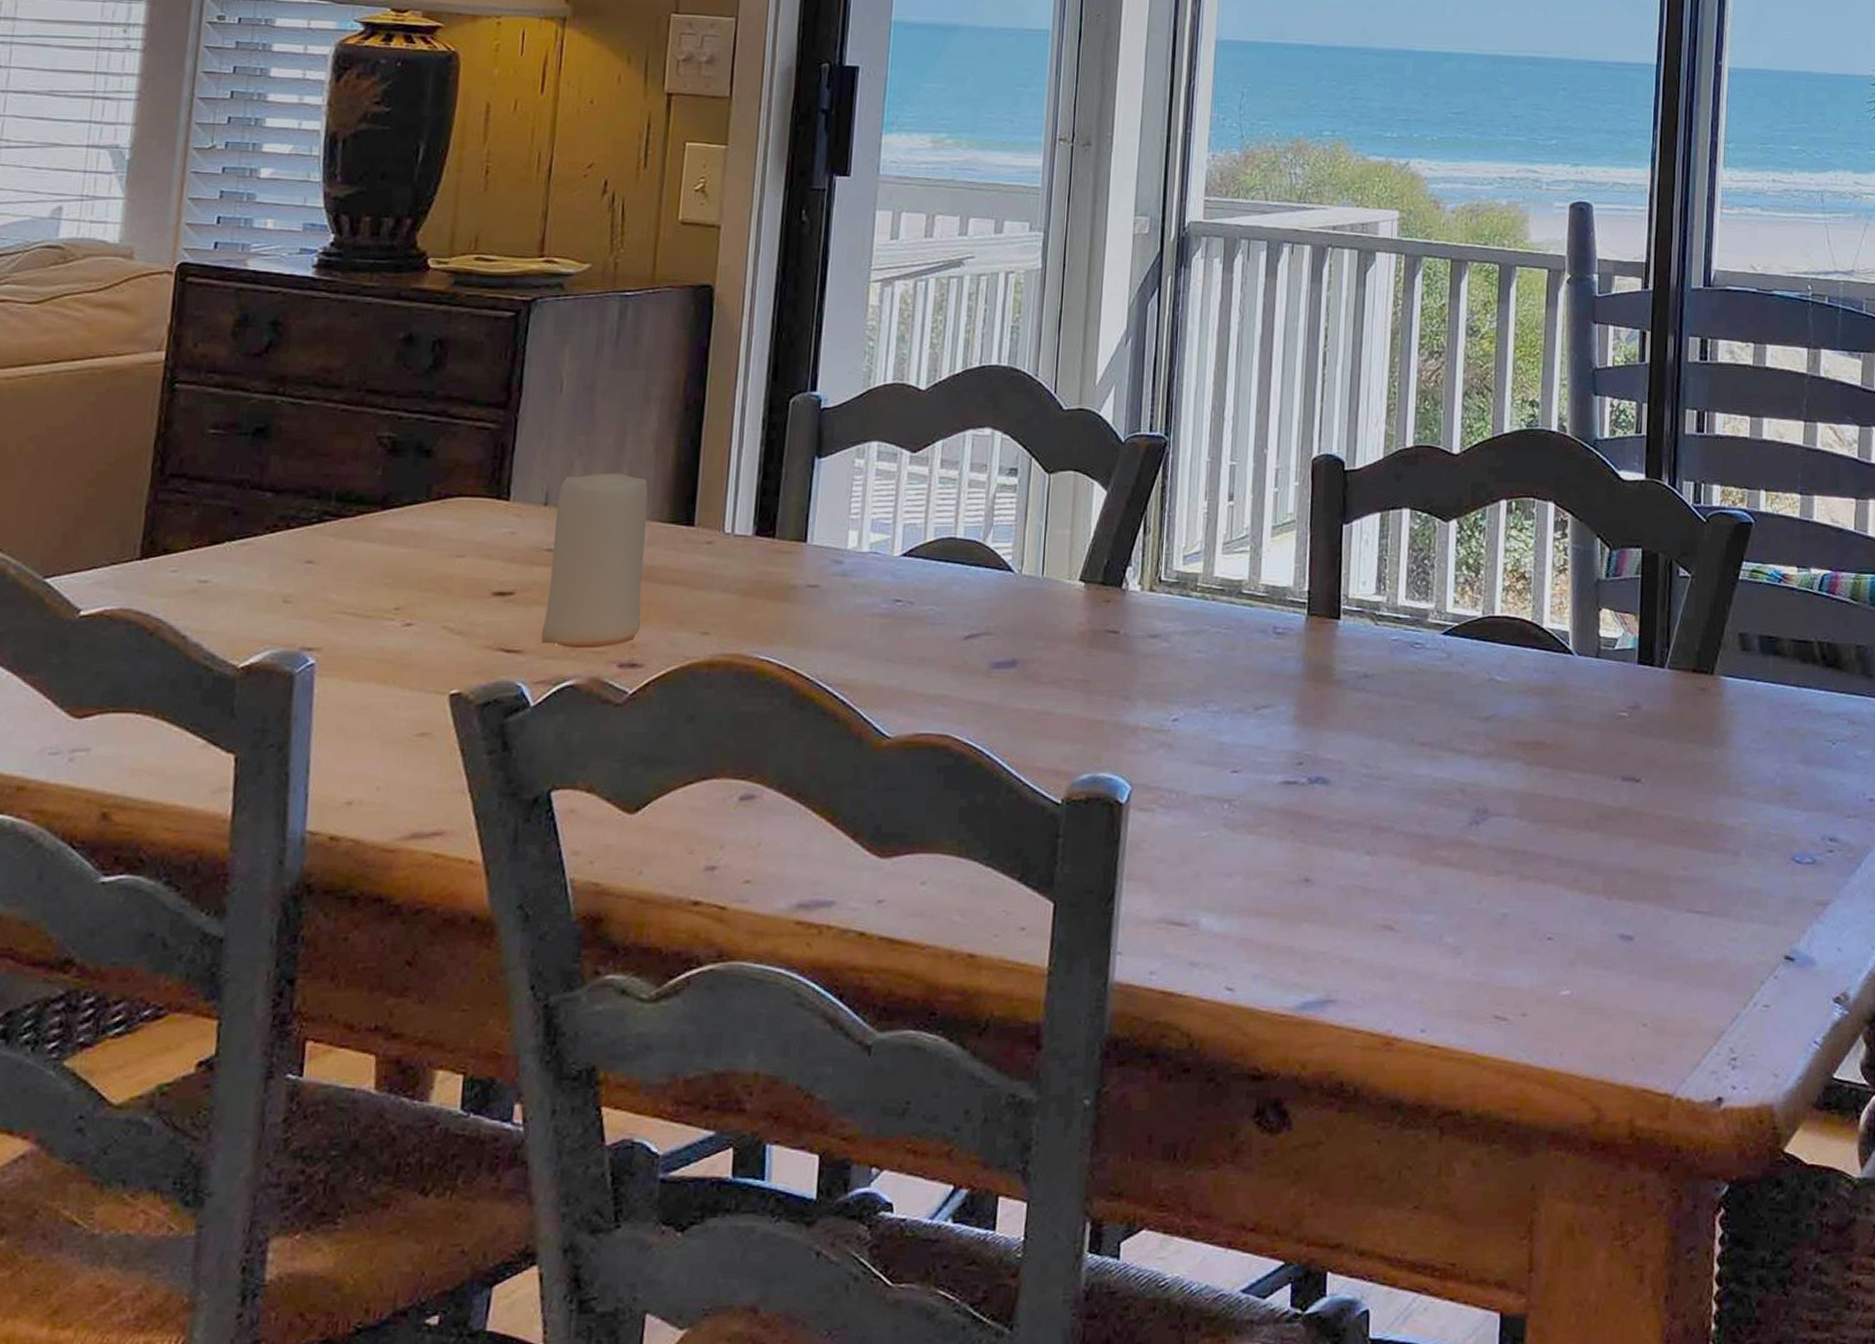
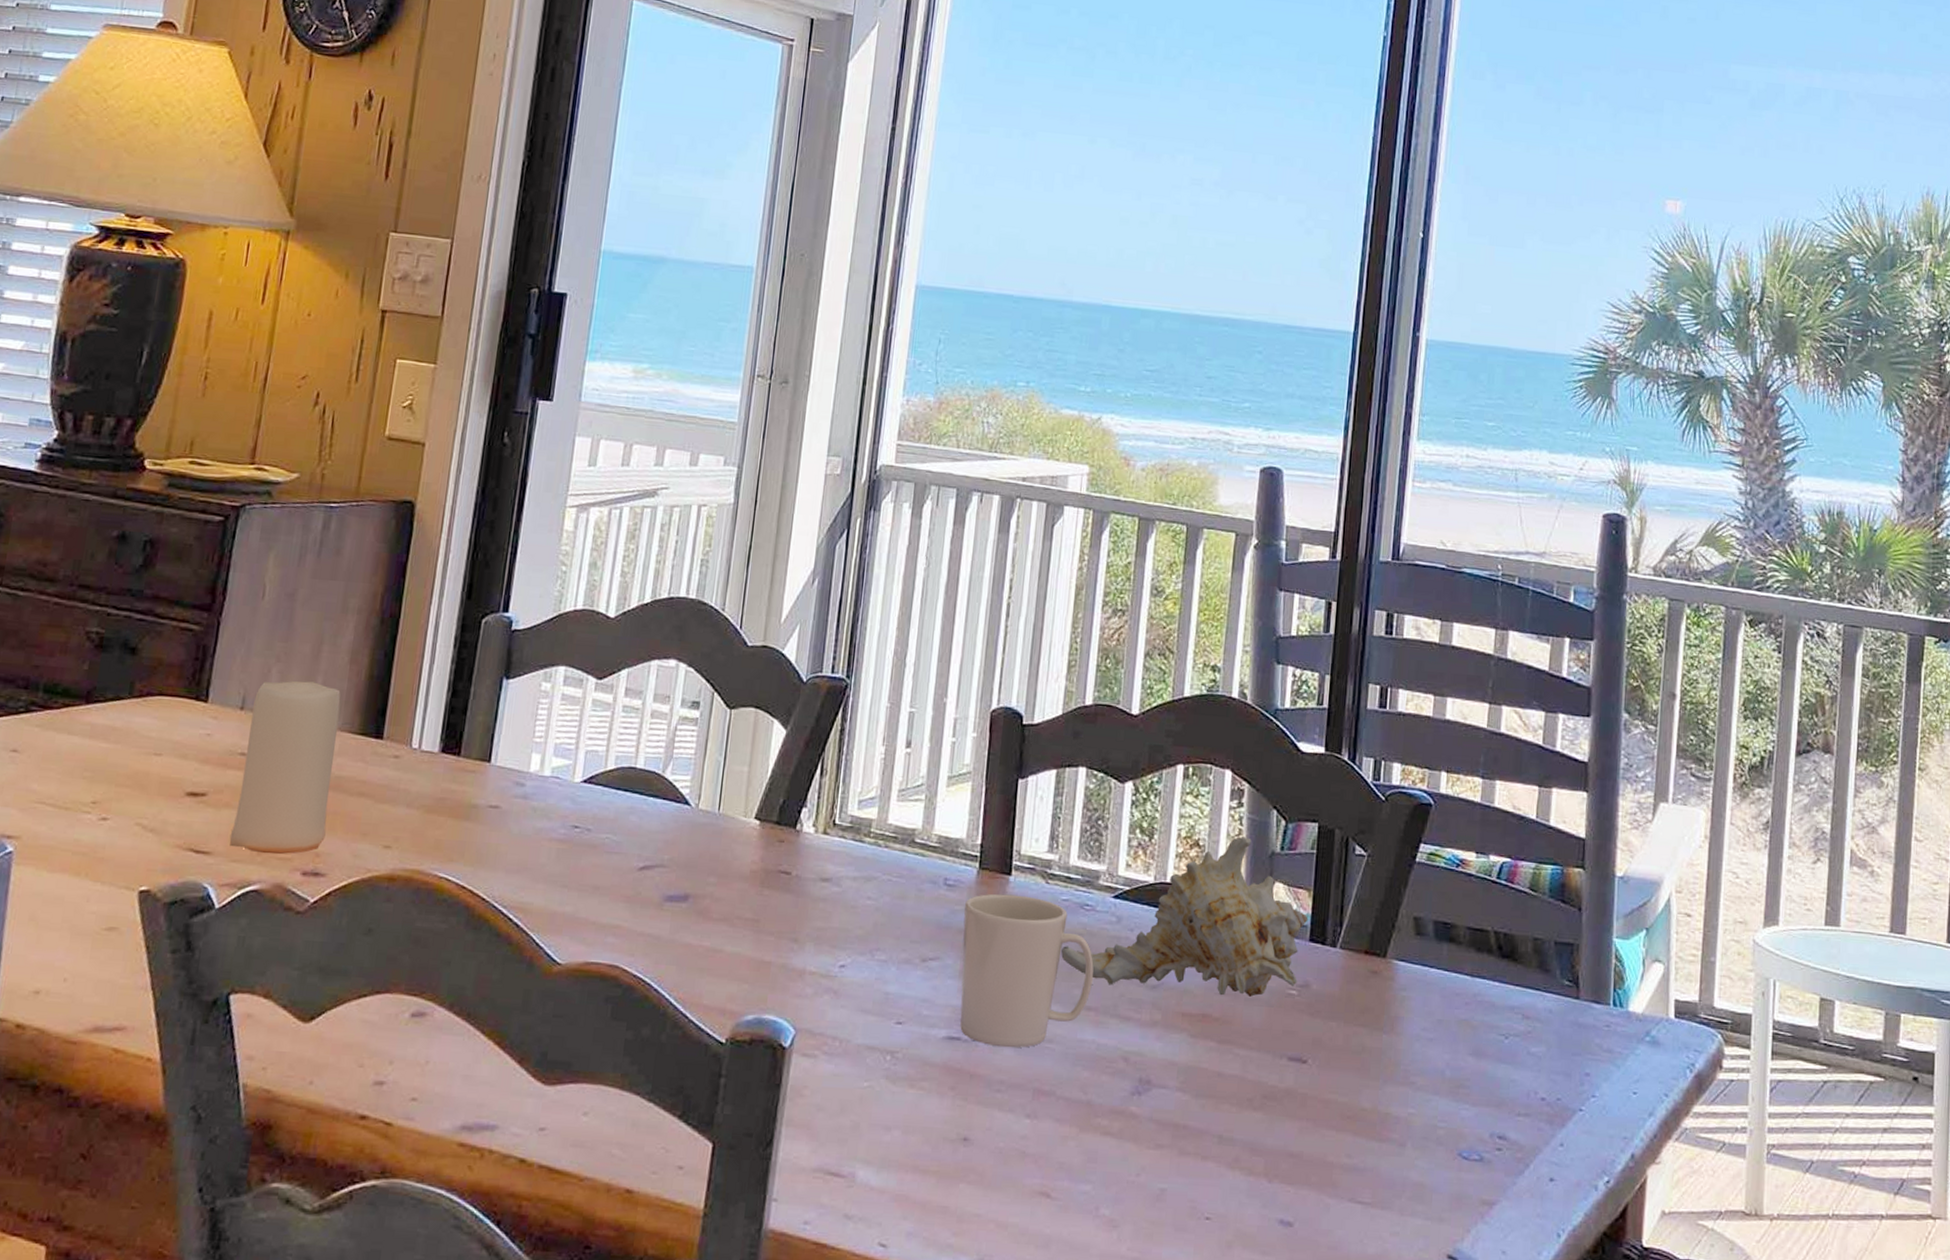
mug: none [1294,638,1426,788] -> present [960,893,1094,1048]
seashell: none [1393,565,1636,723] -> present [1061,836,1308,997]

